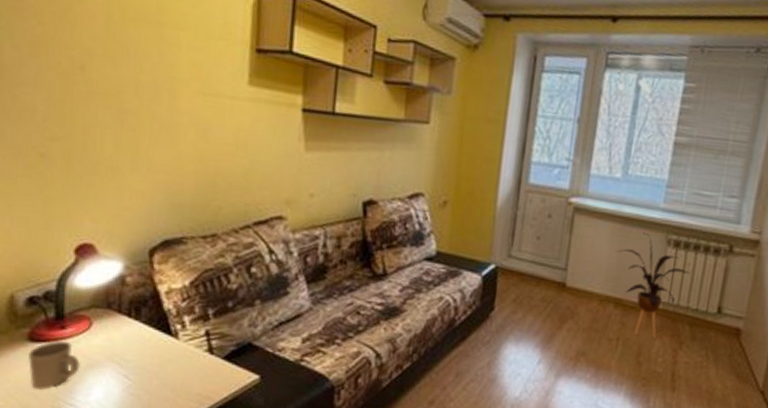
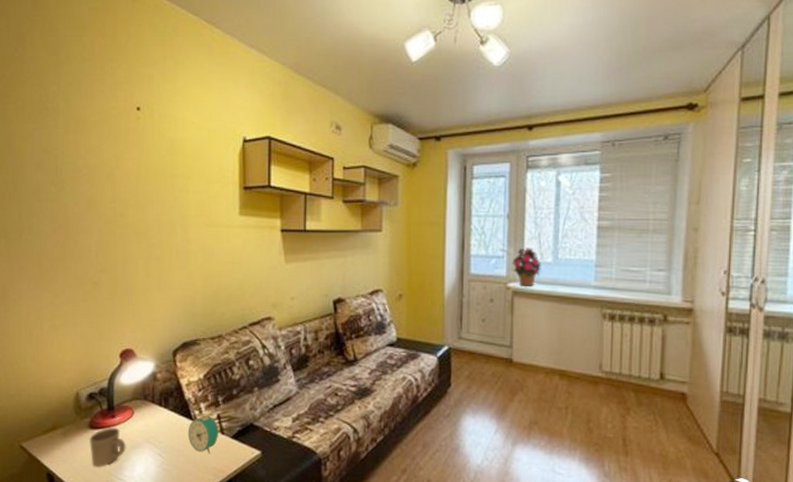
alarm clock: none [165,330,207,376] -> present [188,415,219,453]
potted flower: none [575,159,609,204] -> present [511,248,541,287]
house plant: present [616,232,690,339] -> none [555,308,628,406]

